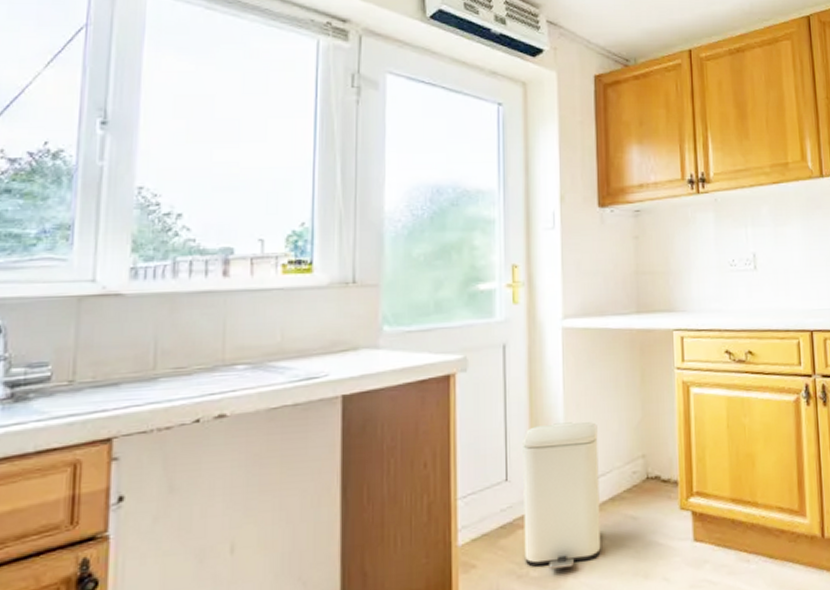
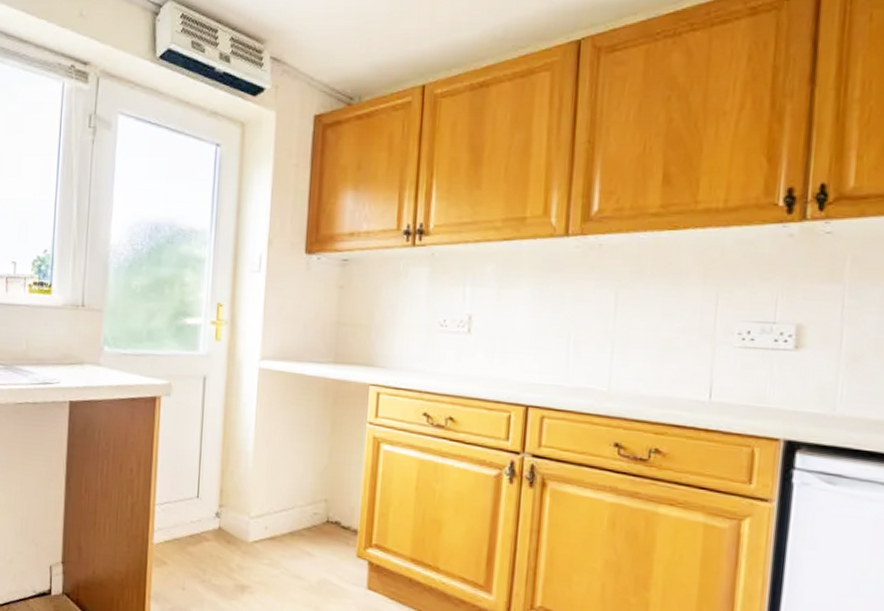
pedal bin: present [523,422,601,570] -> none [208,455,284,584]

